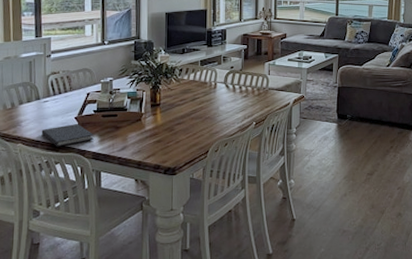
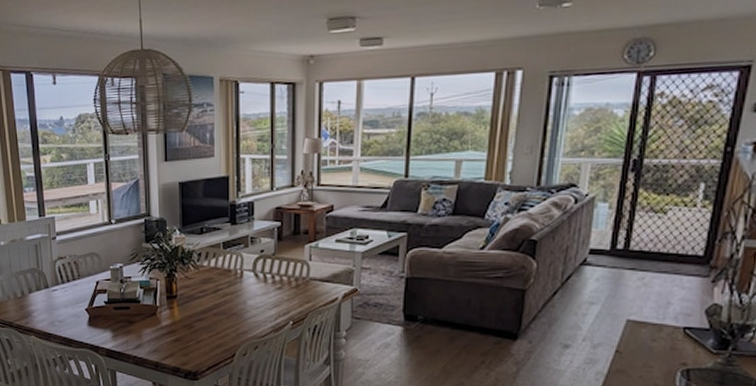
diary: present [41,123,94,147] -> none [53,315,106,342]

